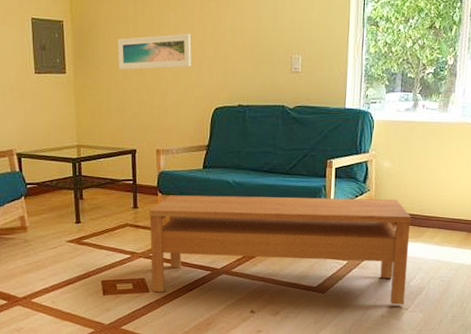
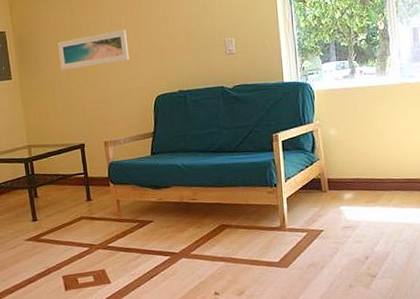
coffee table: present [149,195,411,305] -> none [103,166,372,283]

